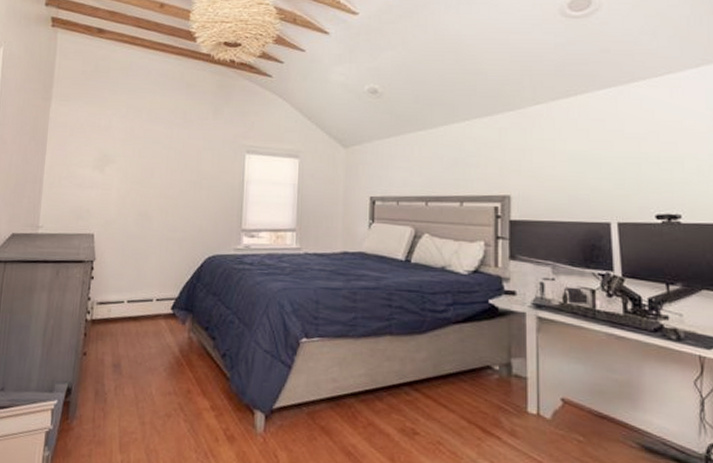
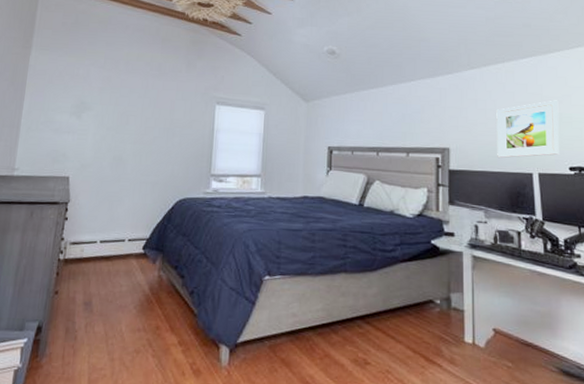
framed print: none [567,137,644,207] -> present [496,100,559,159]

